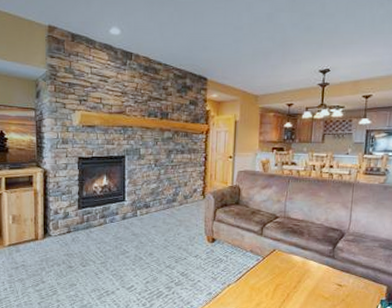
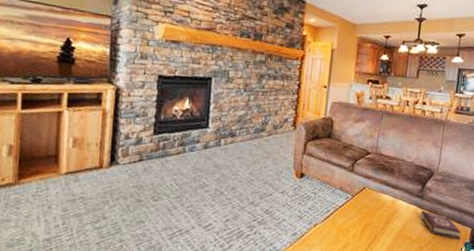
book: none [332,270,377,297] -> present [420,211,461,240]

